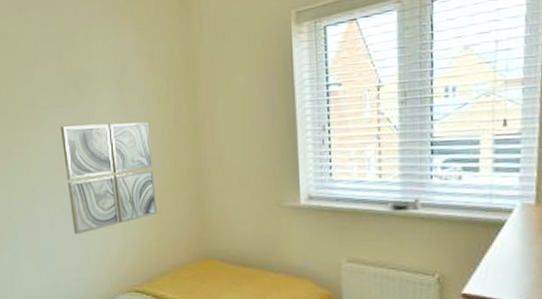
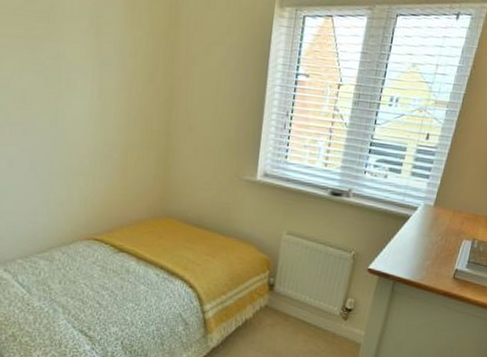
wall art: present [60,121,158,235] -> none [25,60,124,178]

